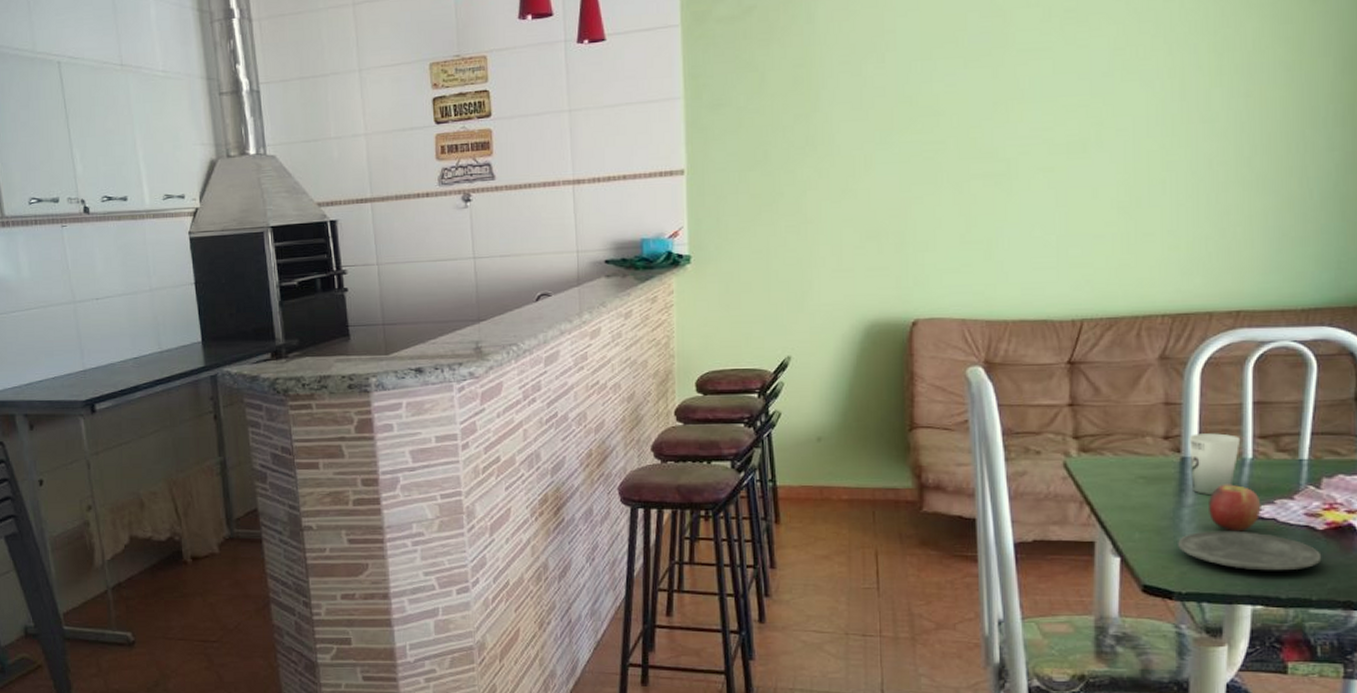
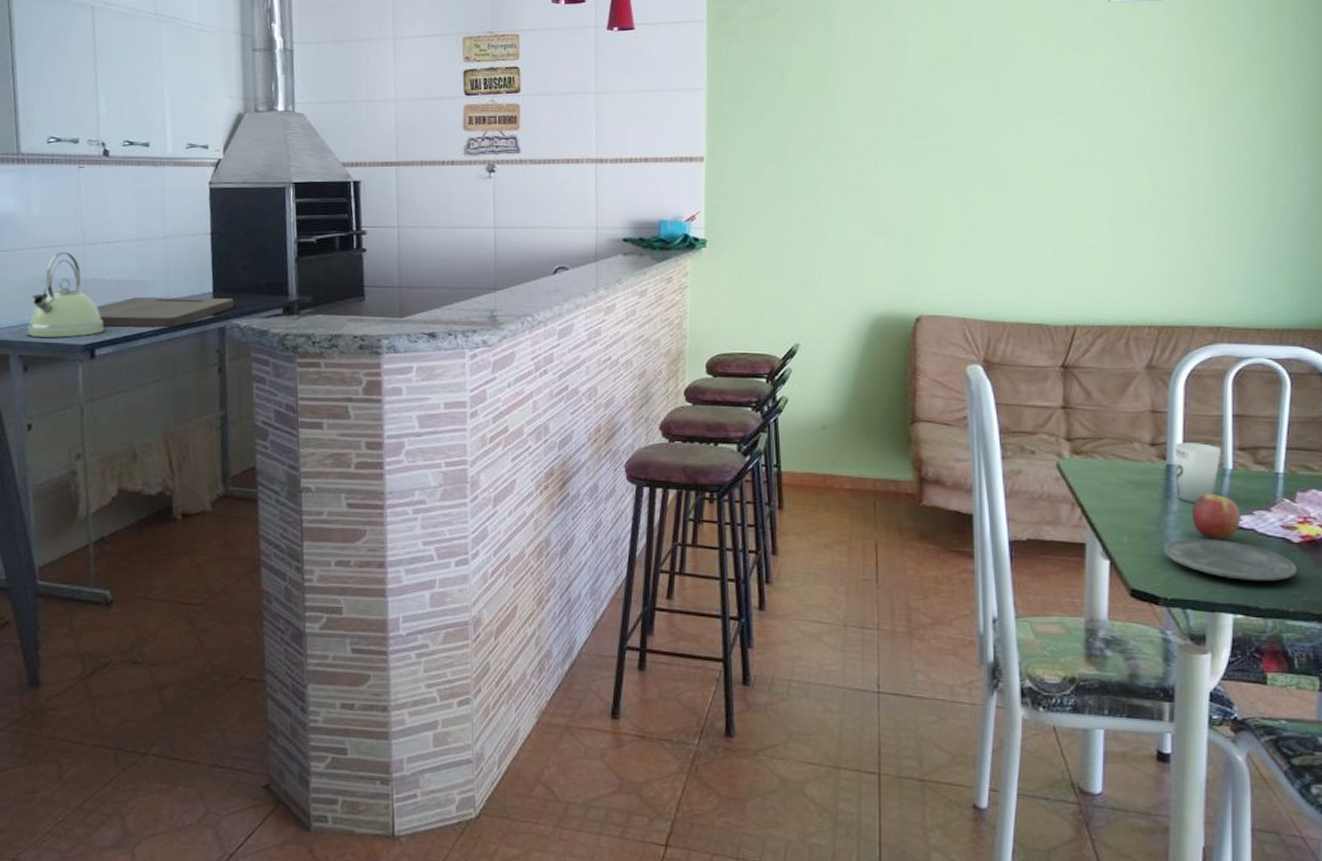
kettle: none [29,311,103,397] -> present [27,252,106,339]
cutting board: none [92,347,223,381] -> present [96,296,234,328]

